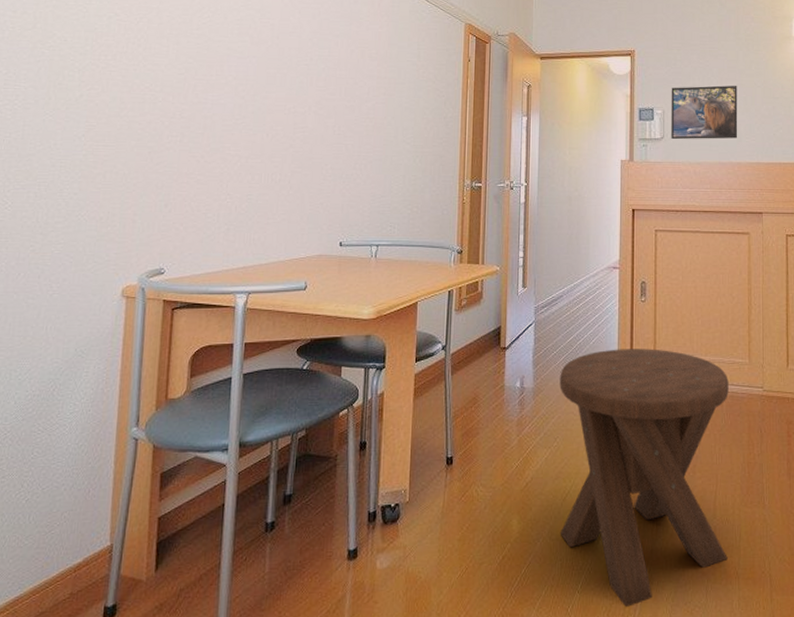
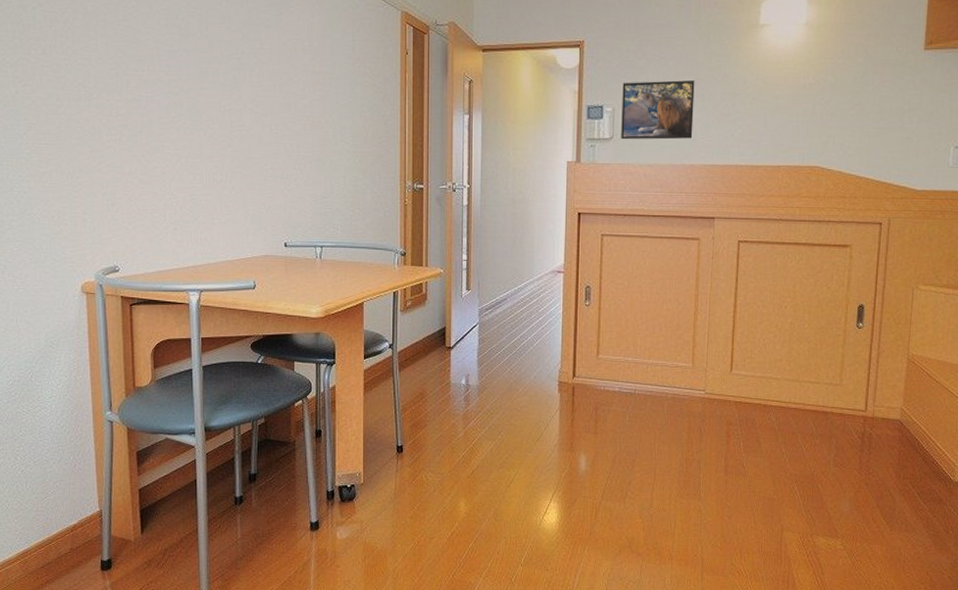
music stool: present [559,349,729,607] -> none [504,351,671,579]

